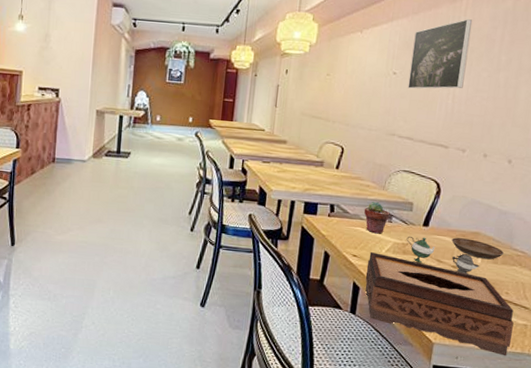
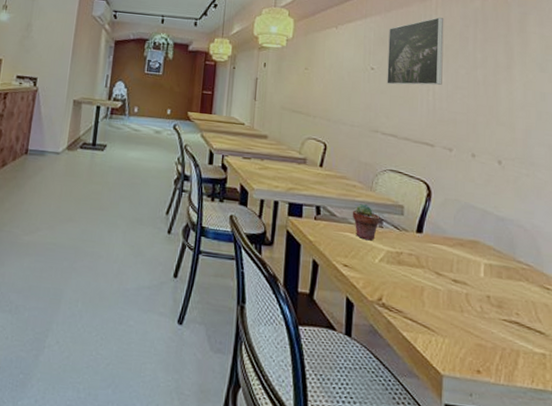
tissue box: present [365,251,514,356] -> none [359,261,531,394]
teapot: present [406,236,480,274] -> none [400,243,484,290]
saucer: present [451,237,504,260] -> none [449,246,508,274]

